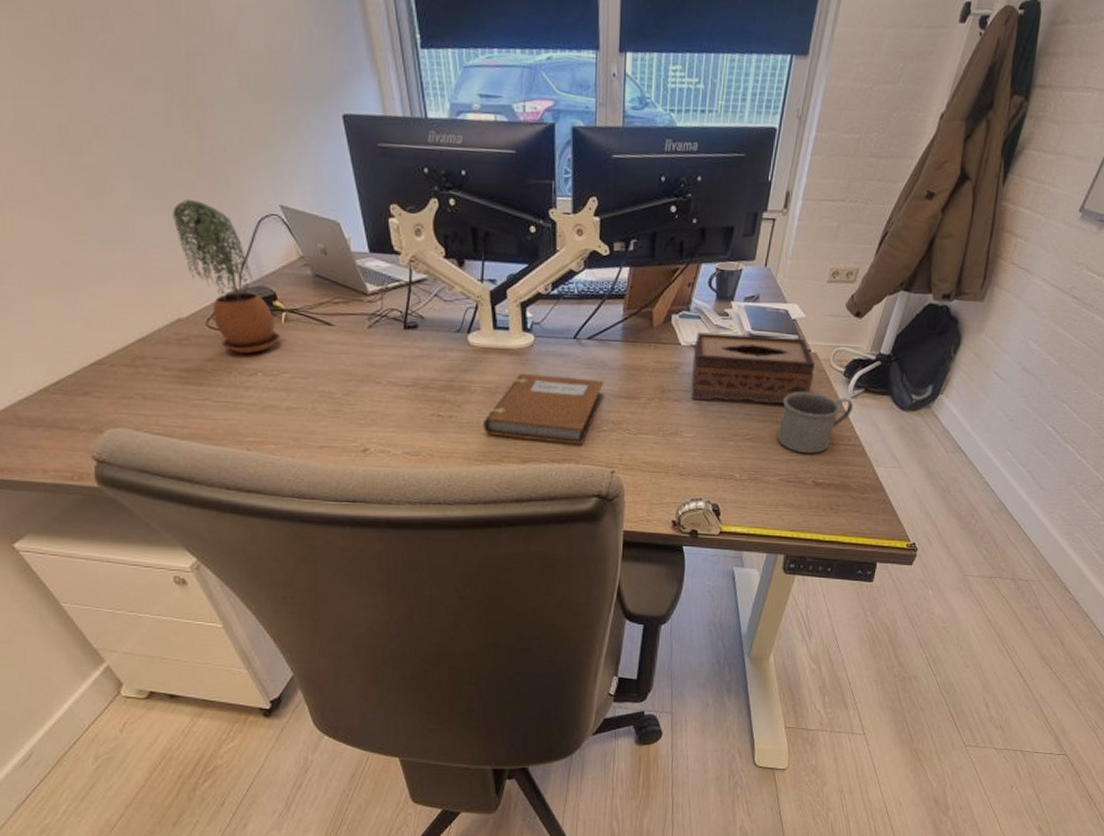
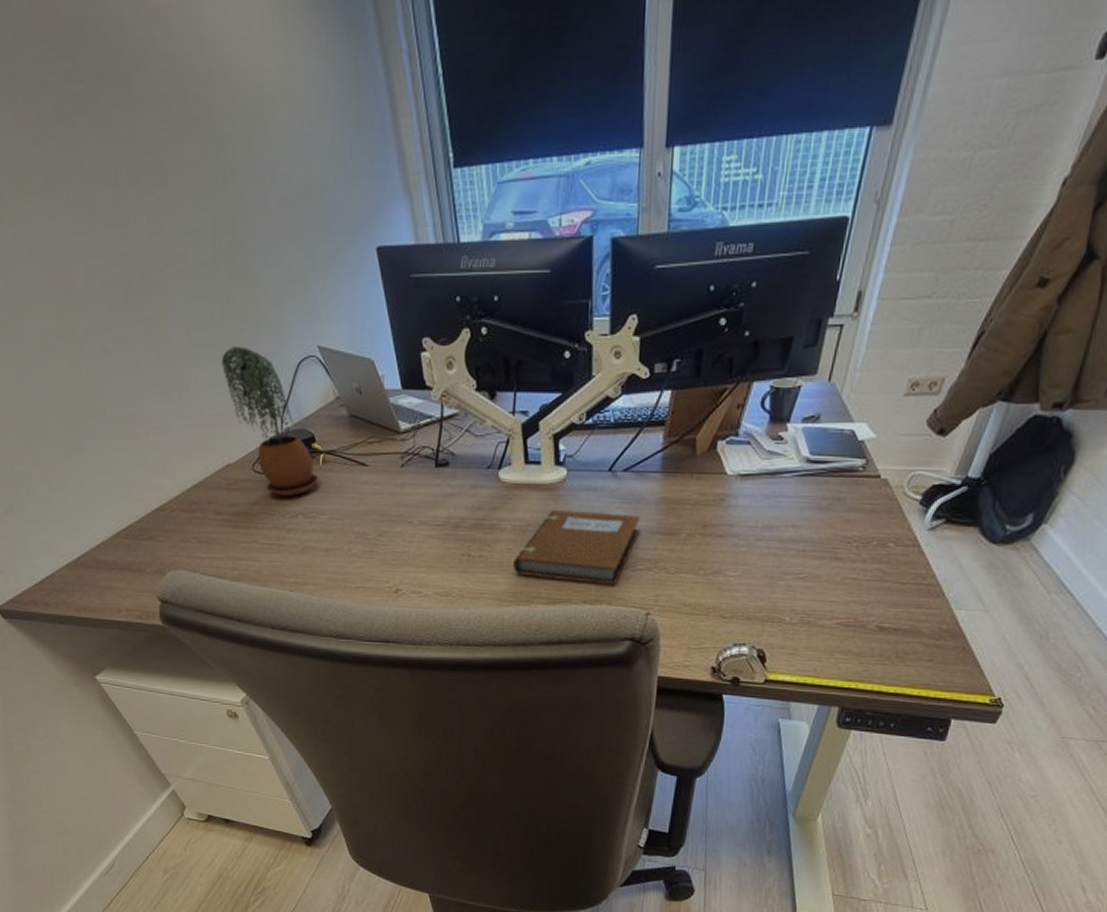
tissue box: present [691,332,816,404] -> none [737,459,886,539]
mug: present [777,391,853,454] -> none [835,524,930,595]

